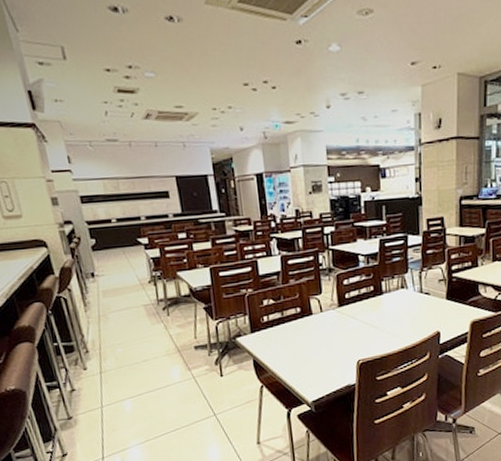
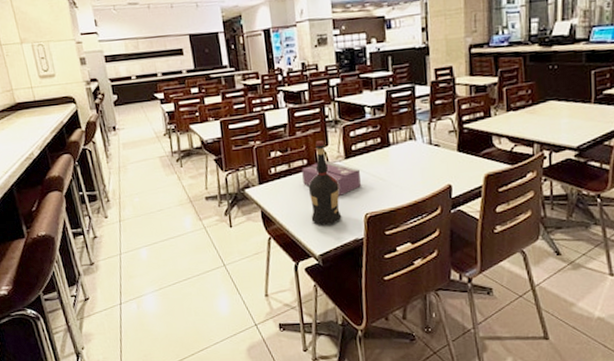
tissue box: none [295,308,354,344] -> present [302,160,361,197]
liquor: none [302,289,335,373] -> present [309,141,342,226]

